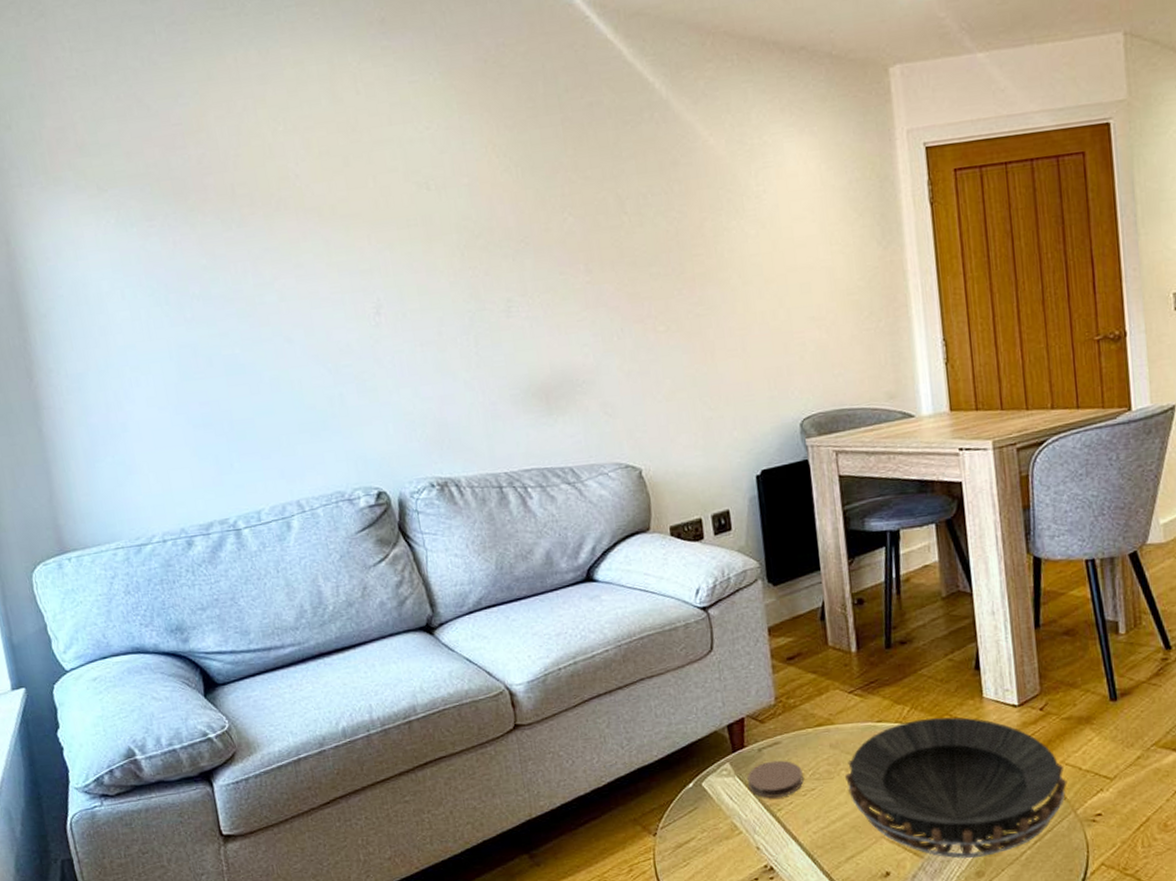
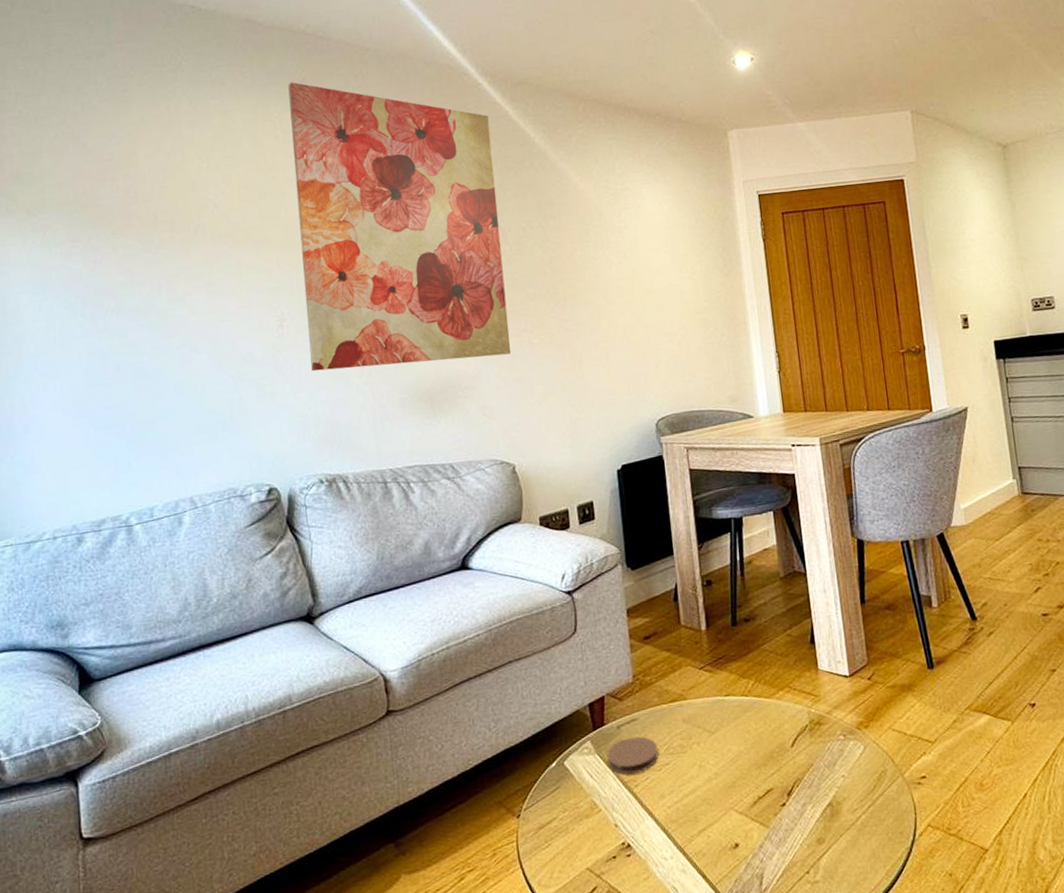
wall art: none [366,23,634,365] -> present [288,82,511,372]
decorative bowl: present [845,717,1067,859] -> none [697,688,895,826]

